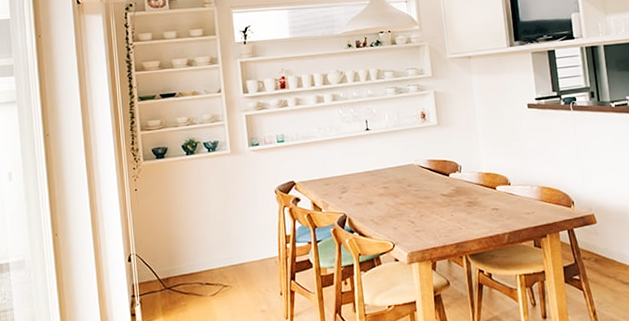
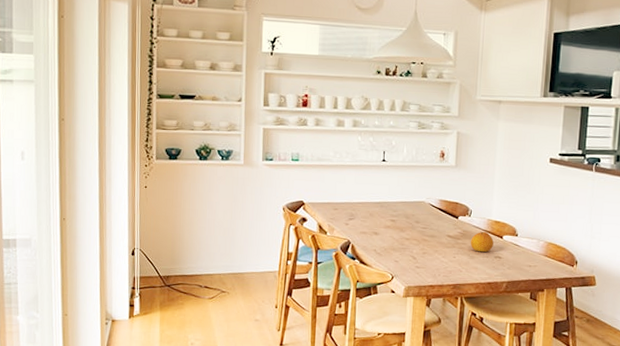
fruit: none [465,185,488,207] -> present [471,231,494,253]

